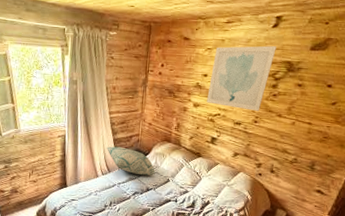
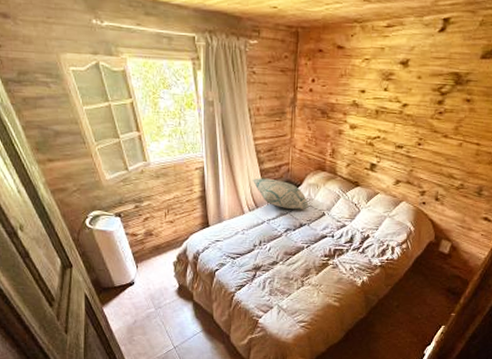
wall art: present [207,46,276,111] -> none [365,54,443,132]

